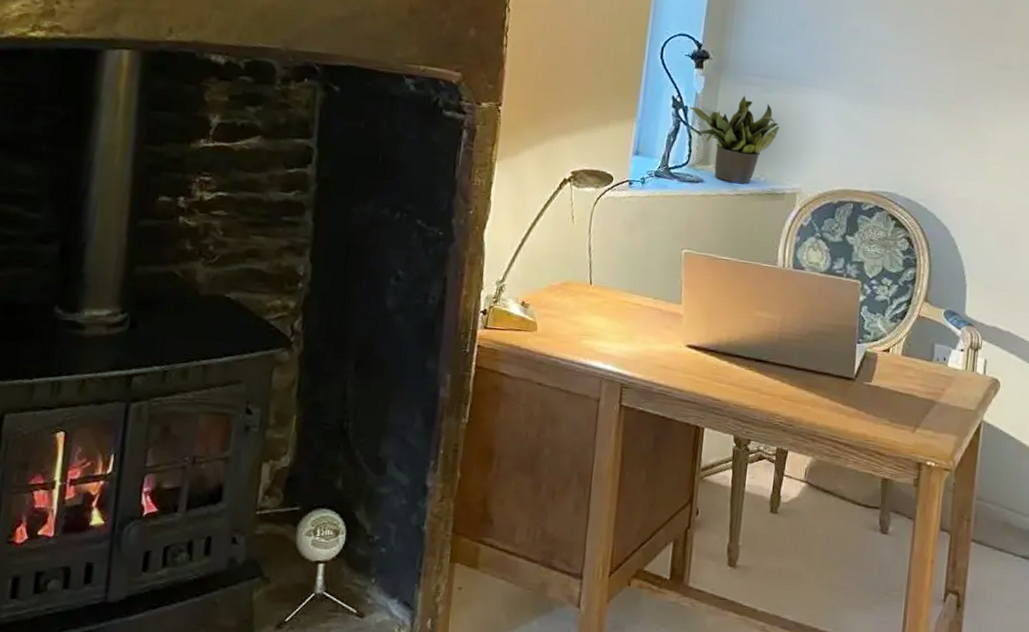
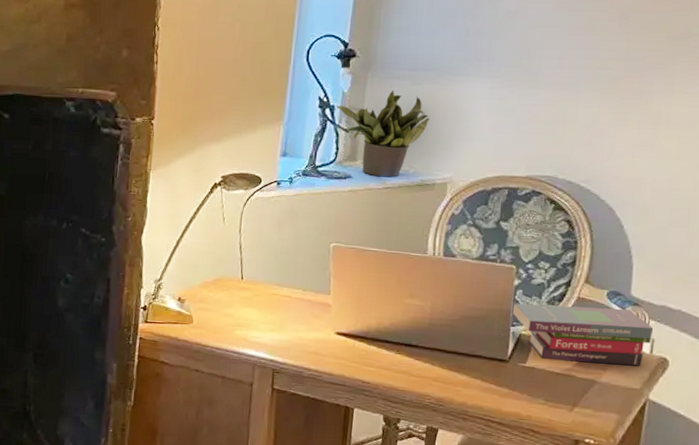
books: none [858,319,986,387] -> present [512,303,654,367]

